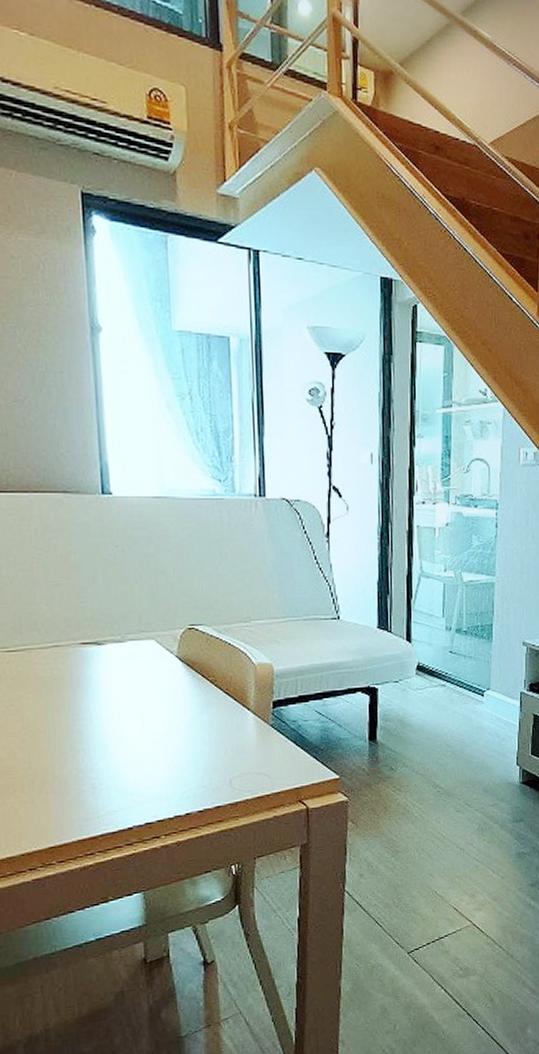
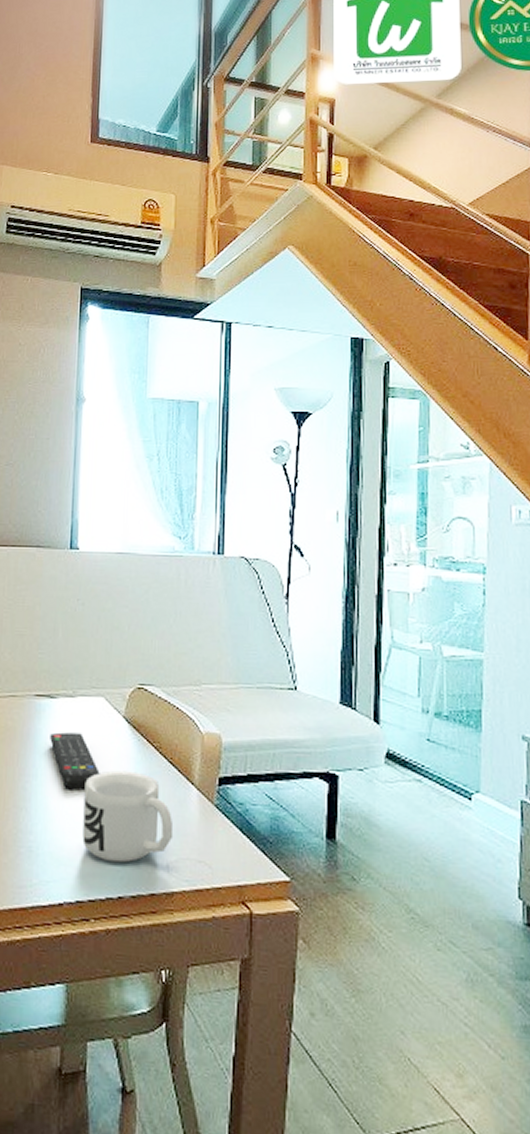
remote control: none [101,675,157,728] -> present [50,732,100,791]
mug: none [143,704,234,786] -> present [82,770,174,863]

